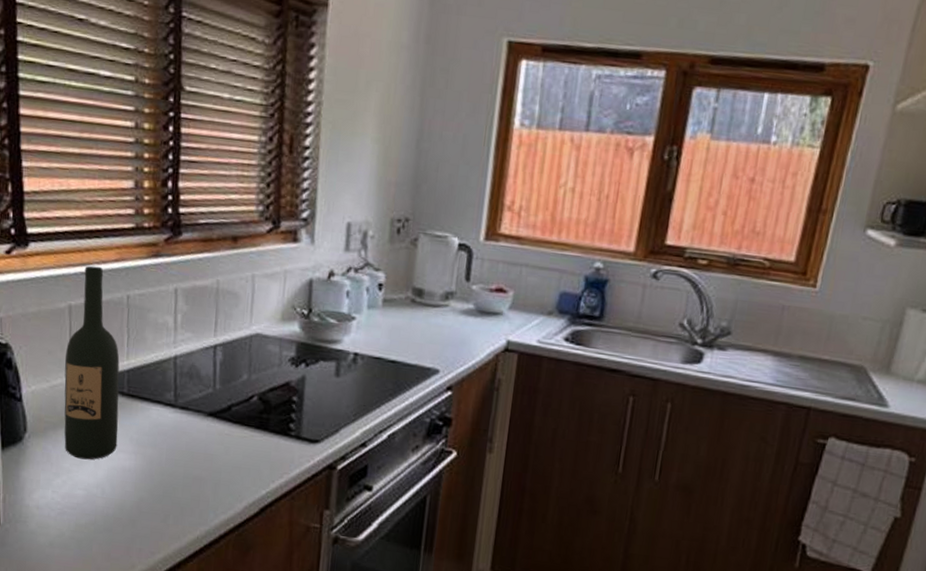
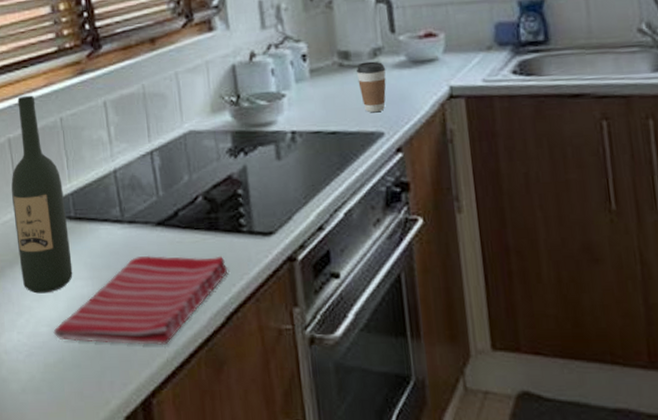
dish towel: none [89,441,270,525] -> present [53,255,228,346]
coffee cup: none [425,302,454,351] -> present [356,61,386,113]

